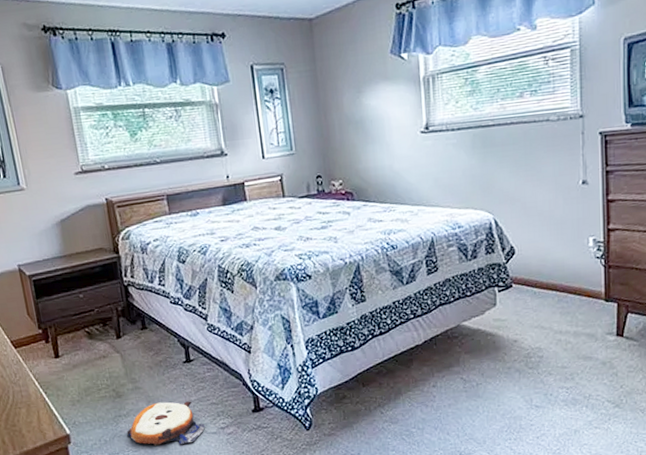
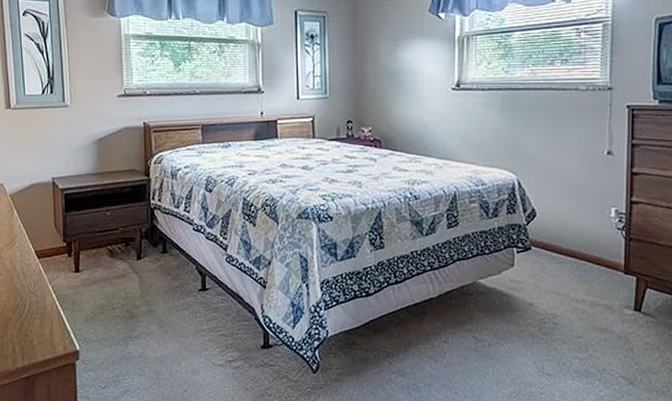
plush toy: present [126,401,206,446] -> none [135,328,213,374]

